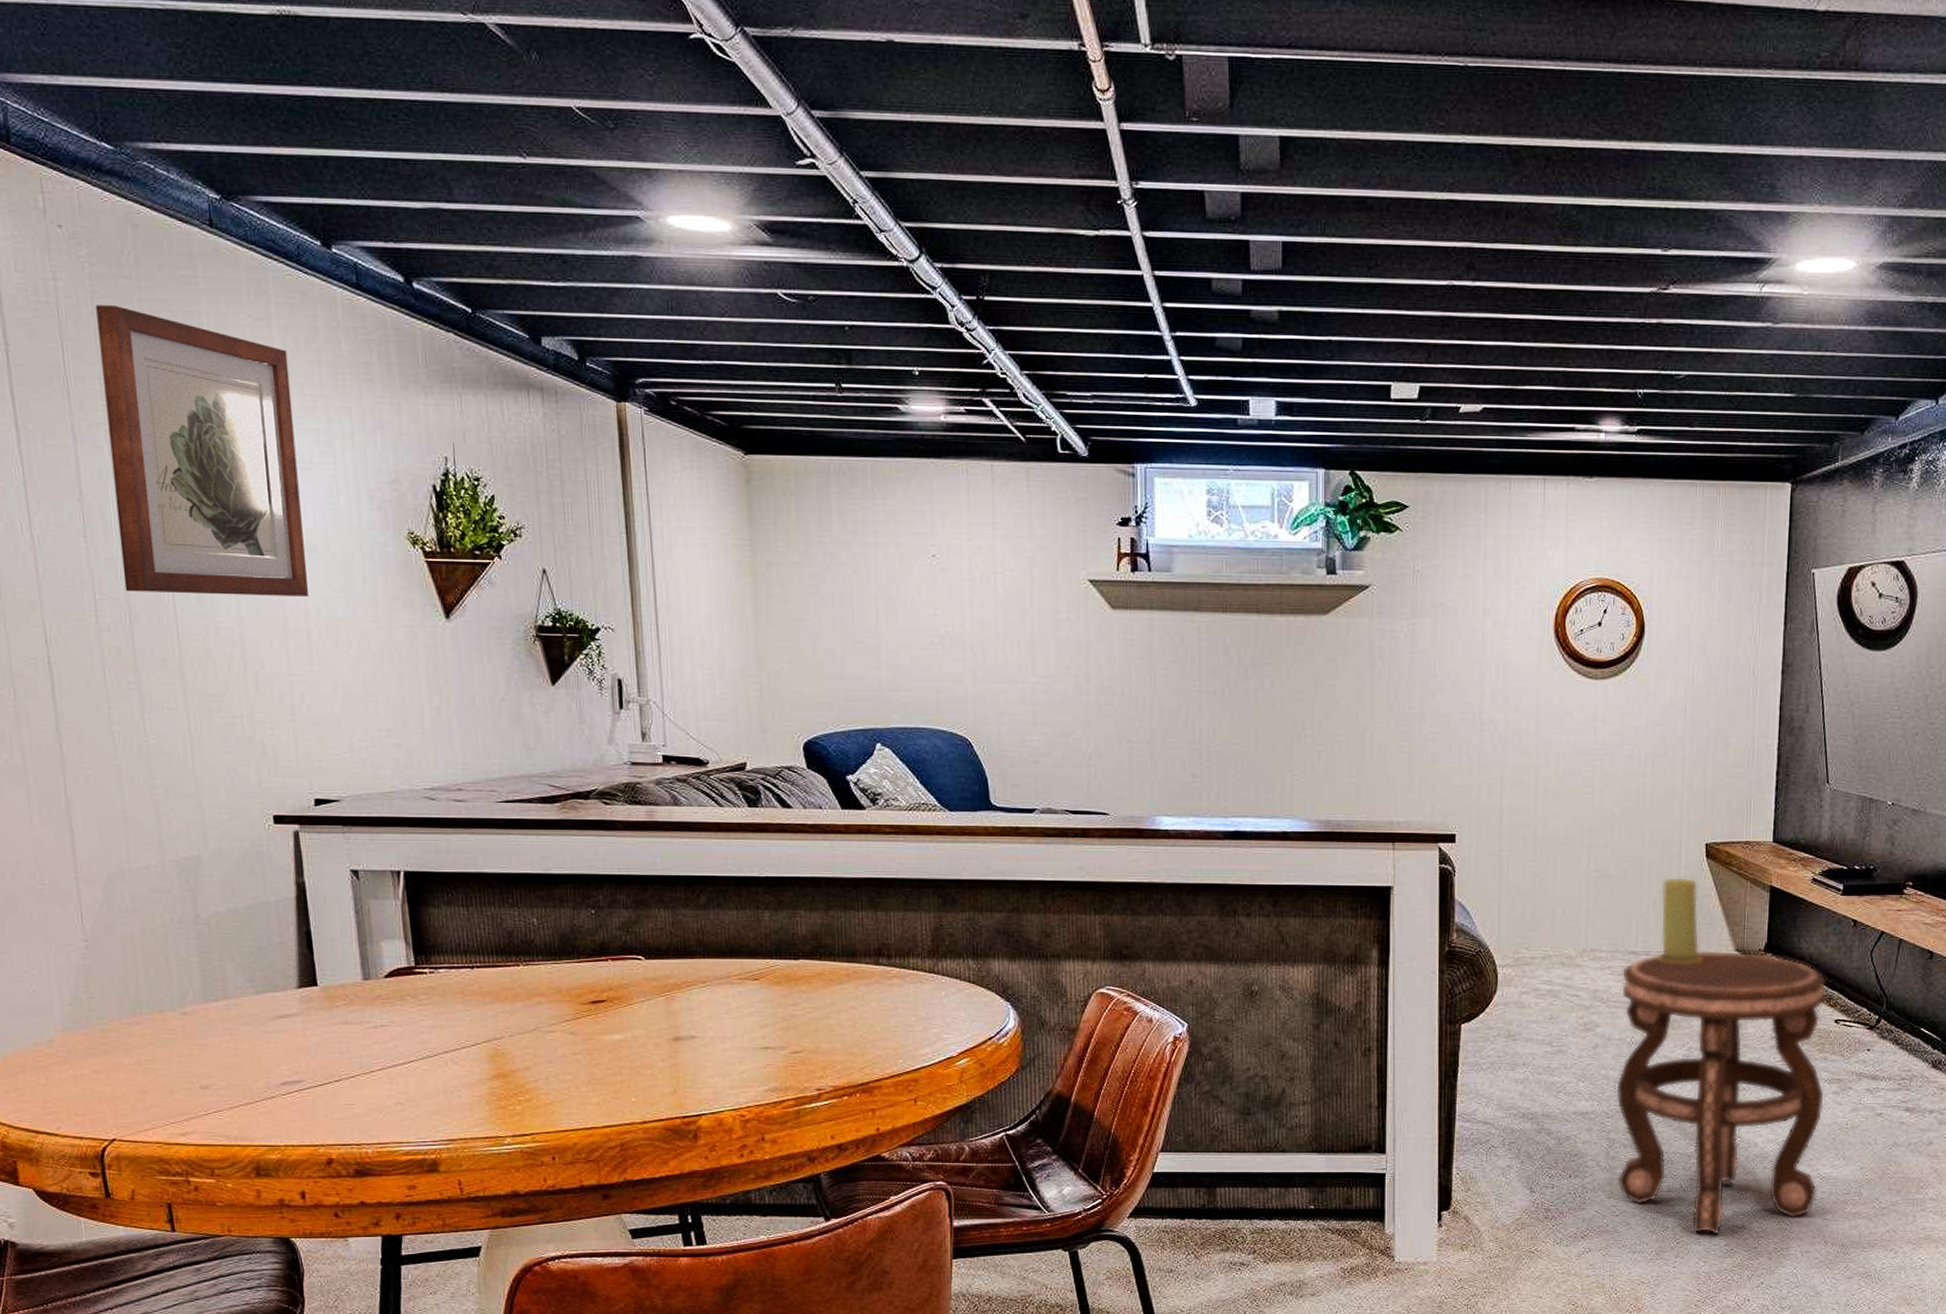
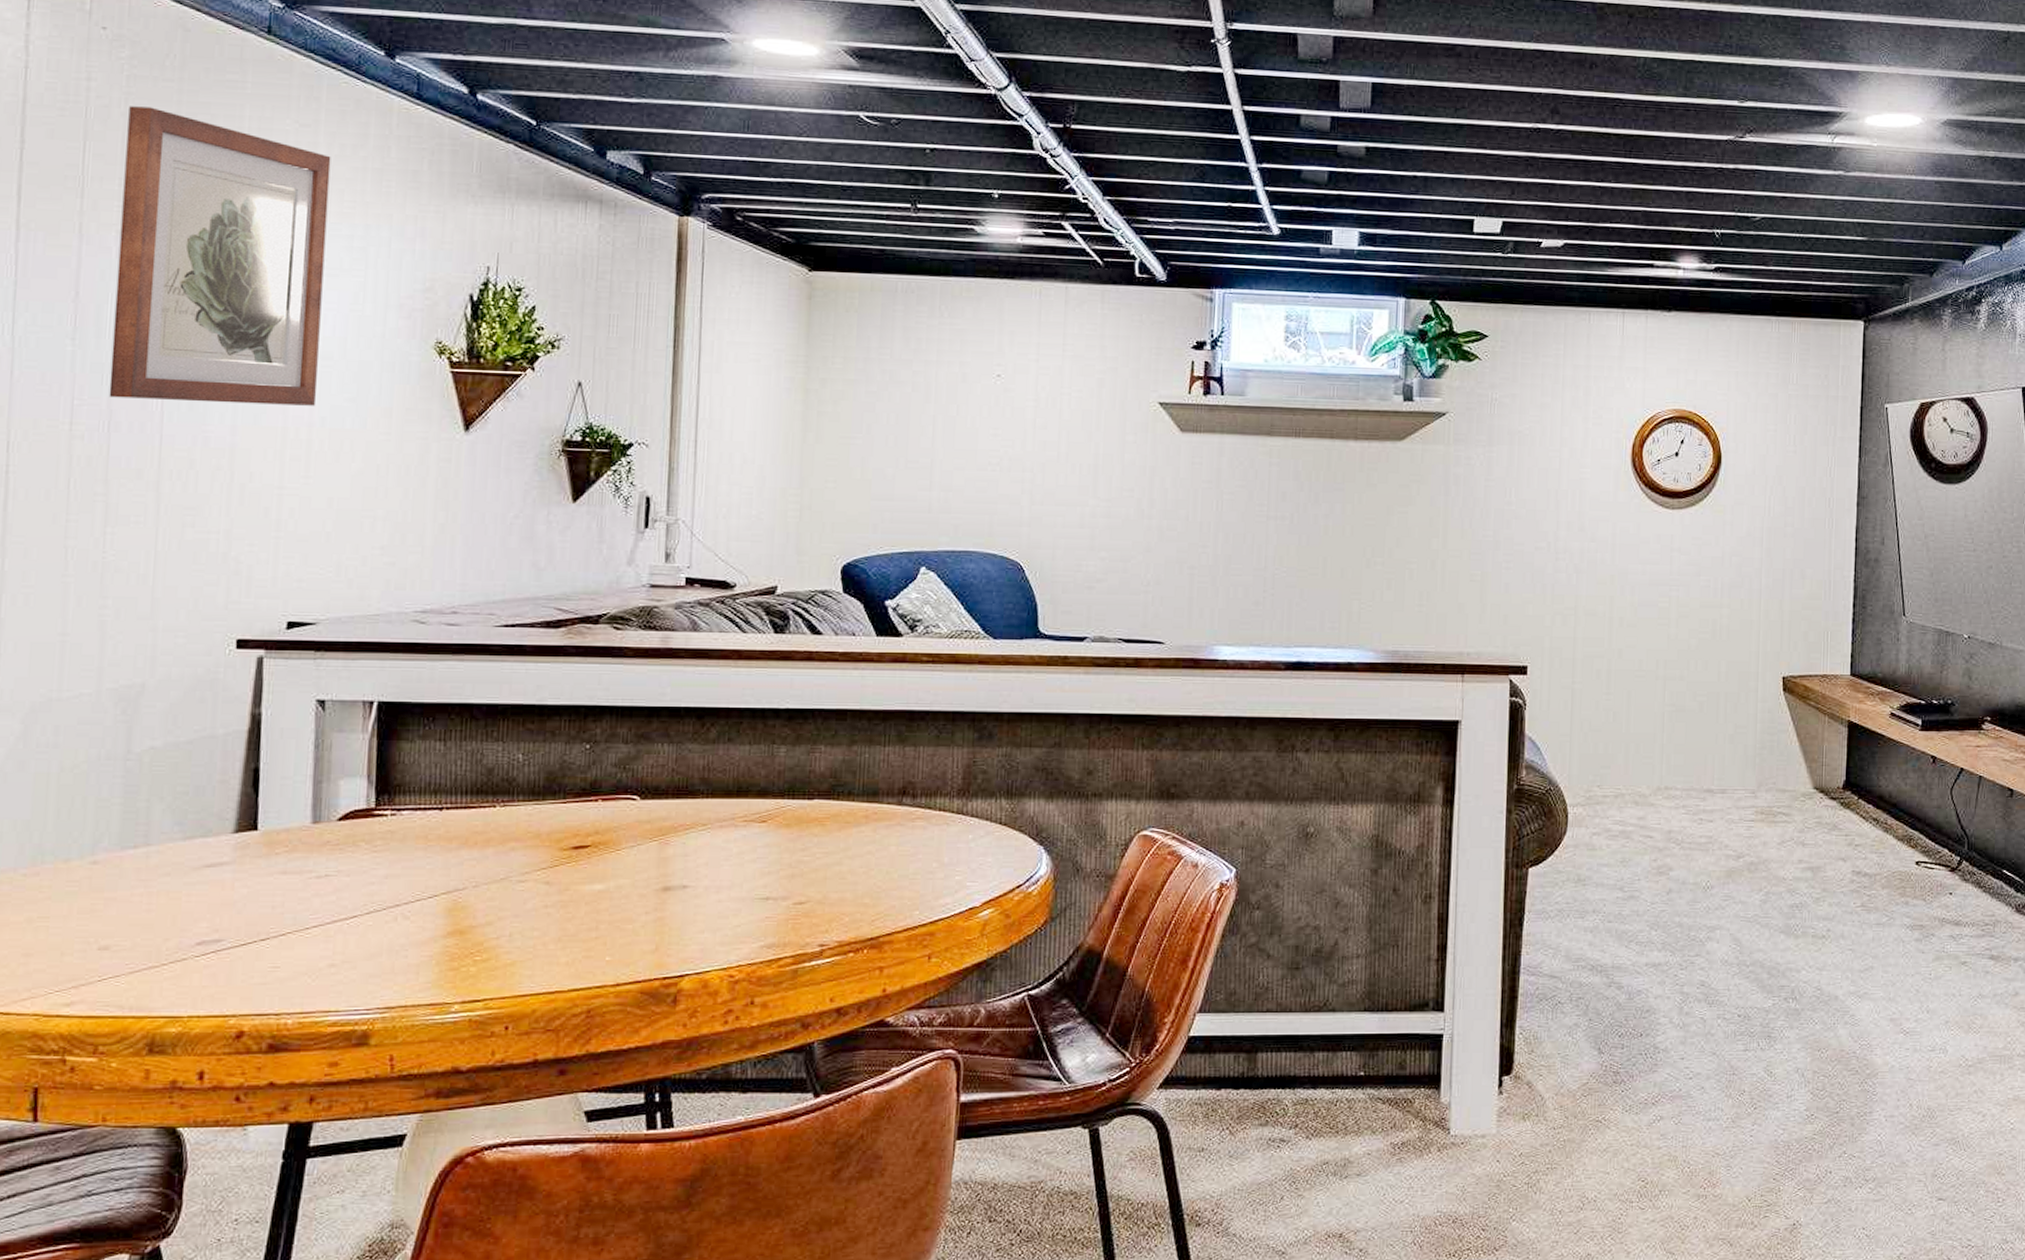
side table: present [1615,950,1826,1235] -> none [1689,788,1907,1099]
candle: present [1657,876,1703,964] -> none [1733,711,1780,802]

